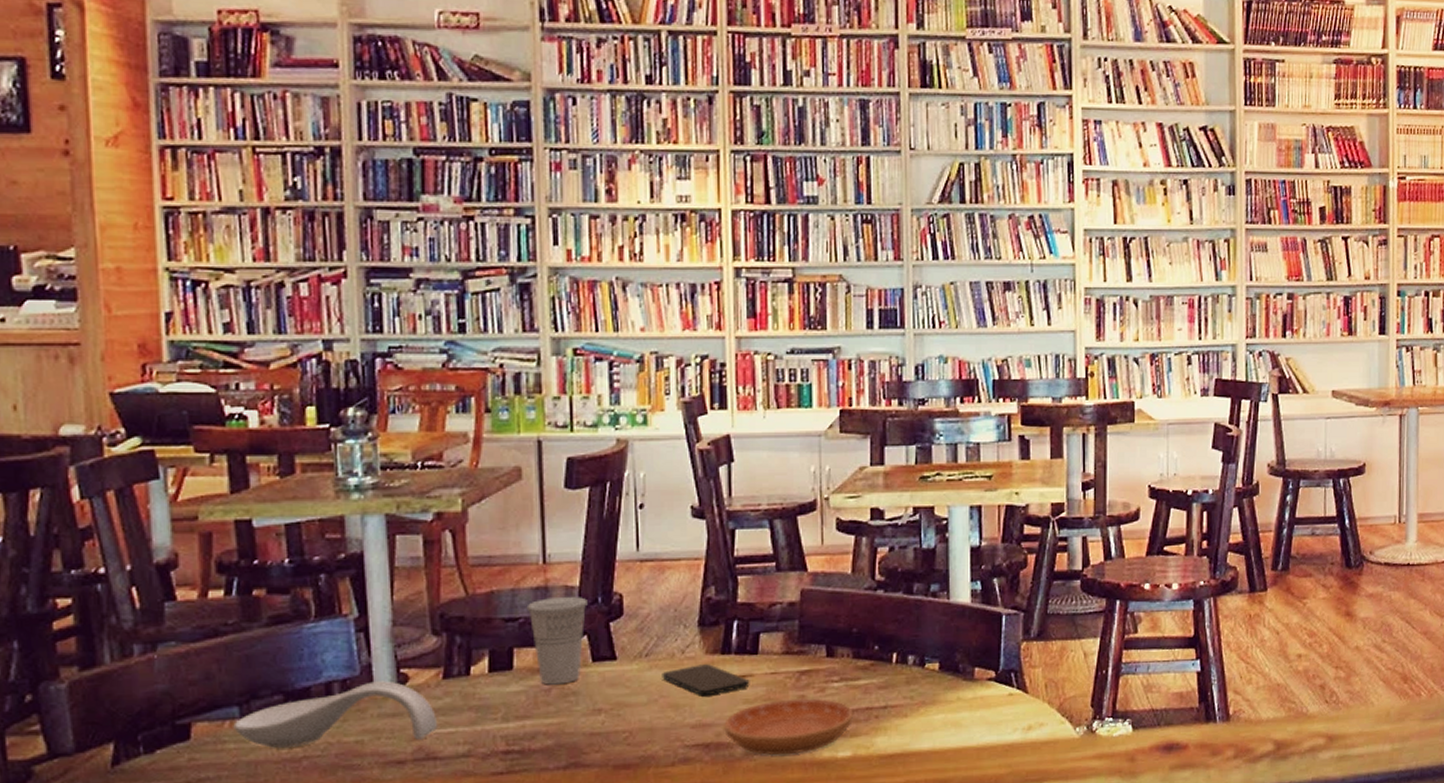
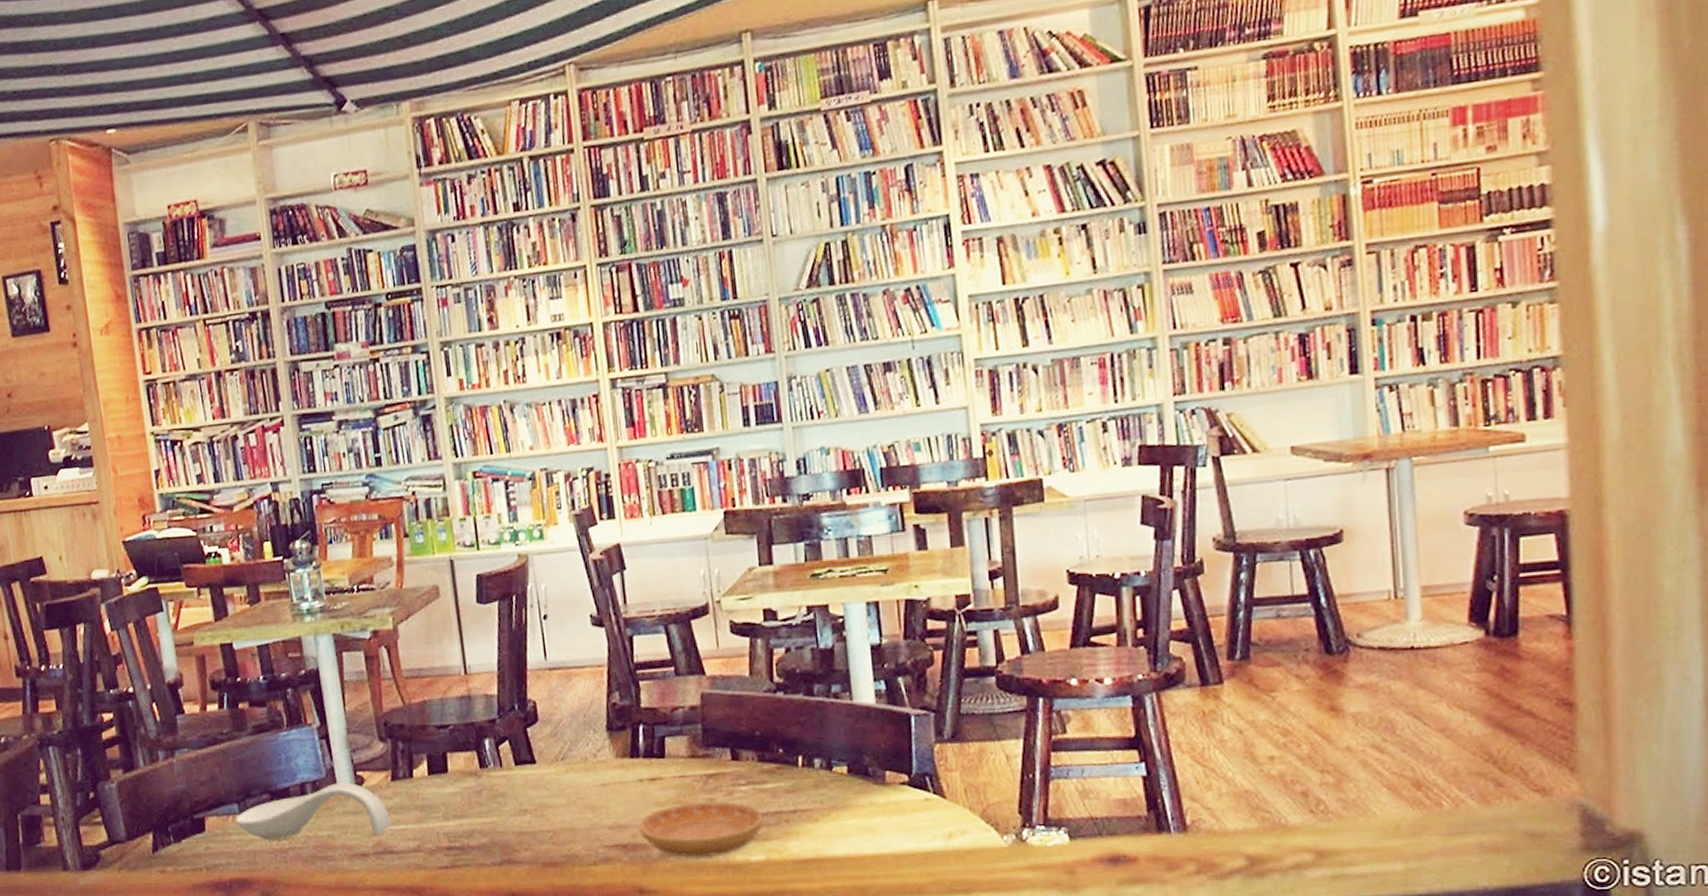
cup: present [526,596,588,685] -> none [454,704,506,787]
smartphone: present [662,664,750,696] -> none [577,767,660,799]

